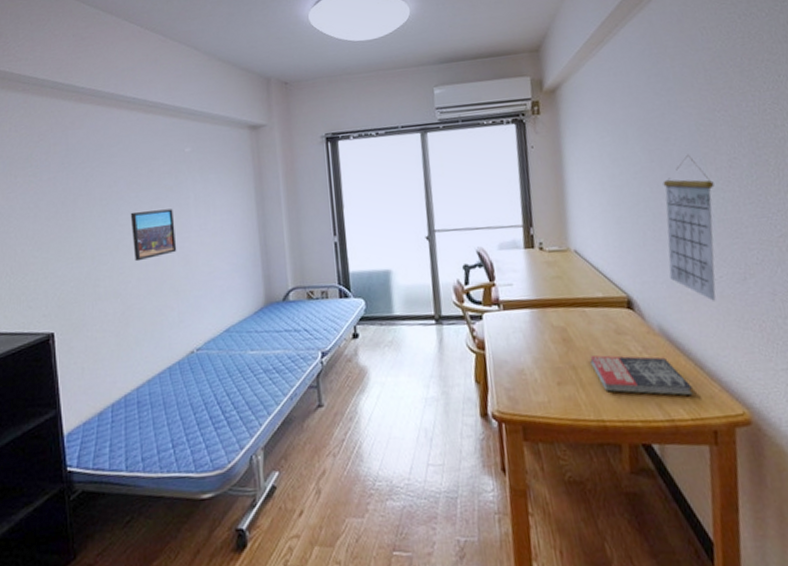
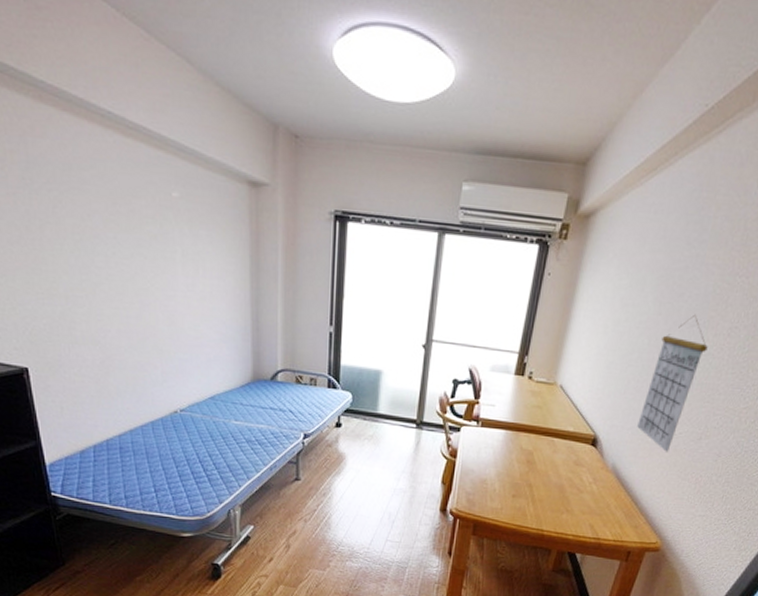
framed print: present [130,208,177,262] -> none [107,255,161,312]
book: present [590,355,693,395] -> none [545,479,623,522]

